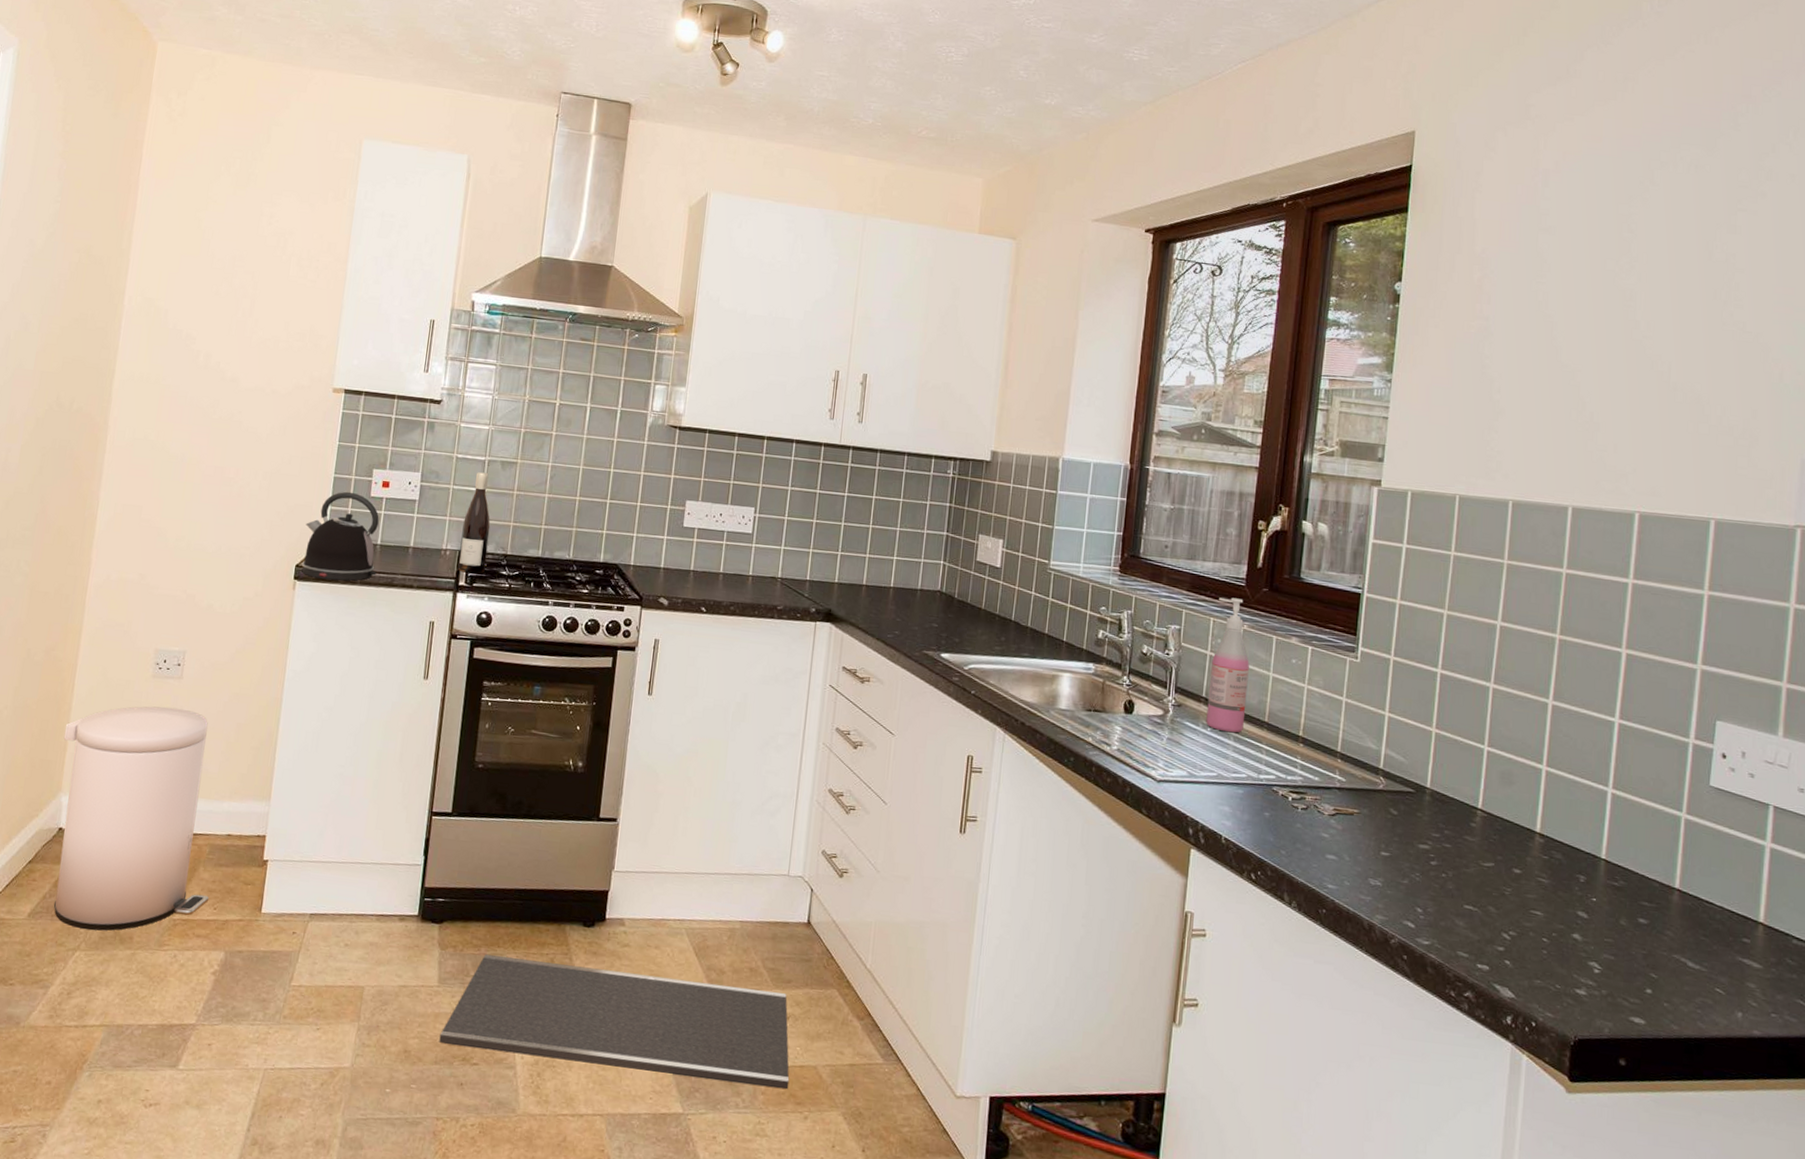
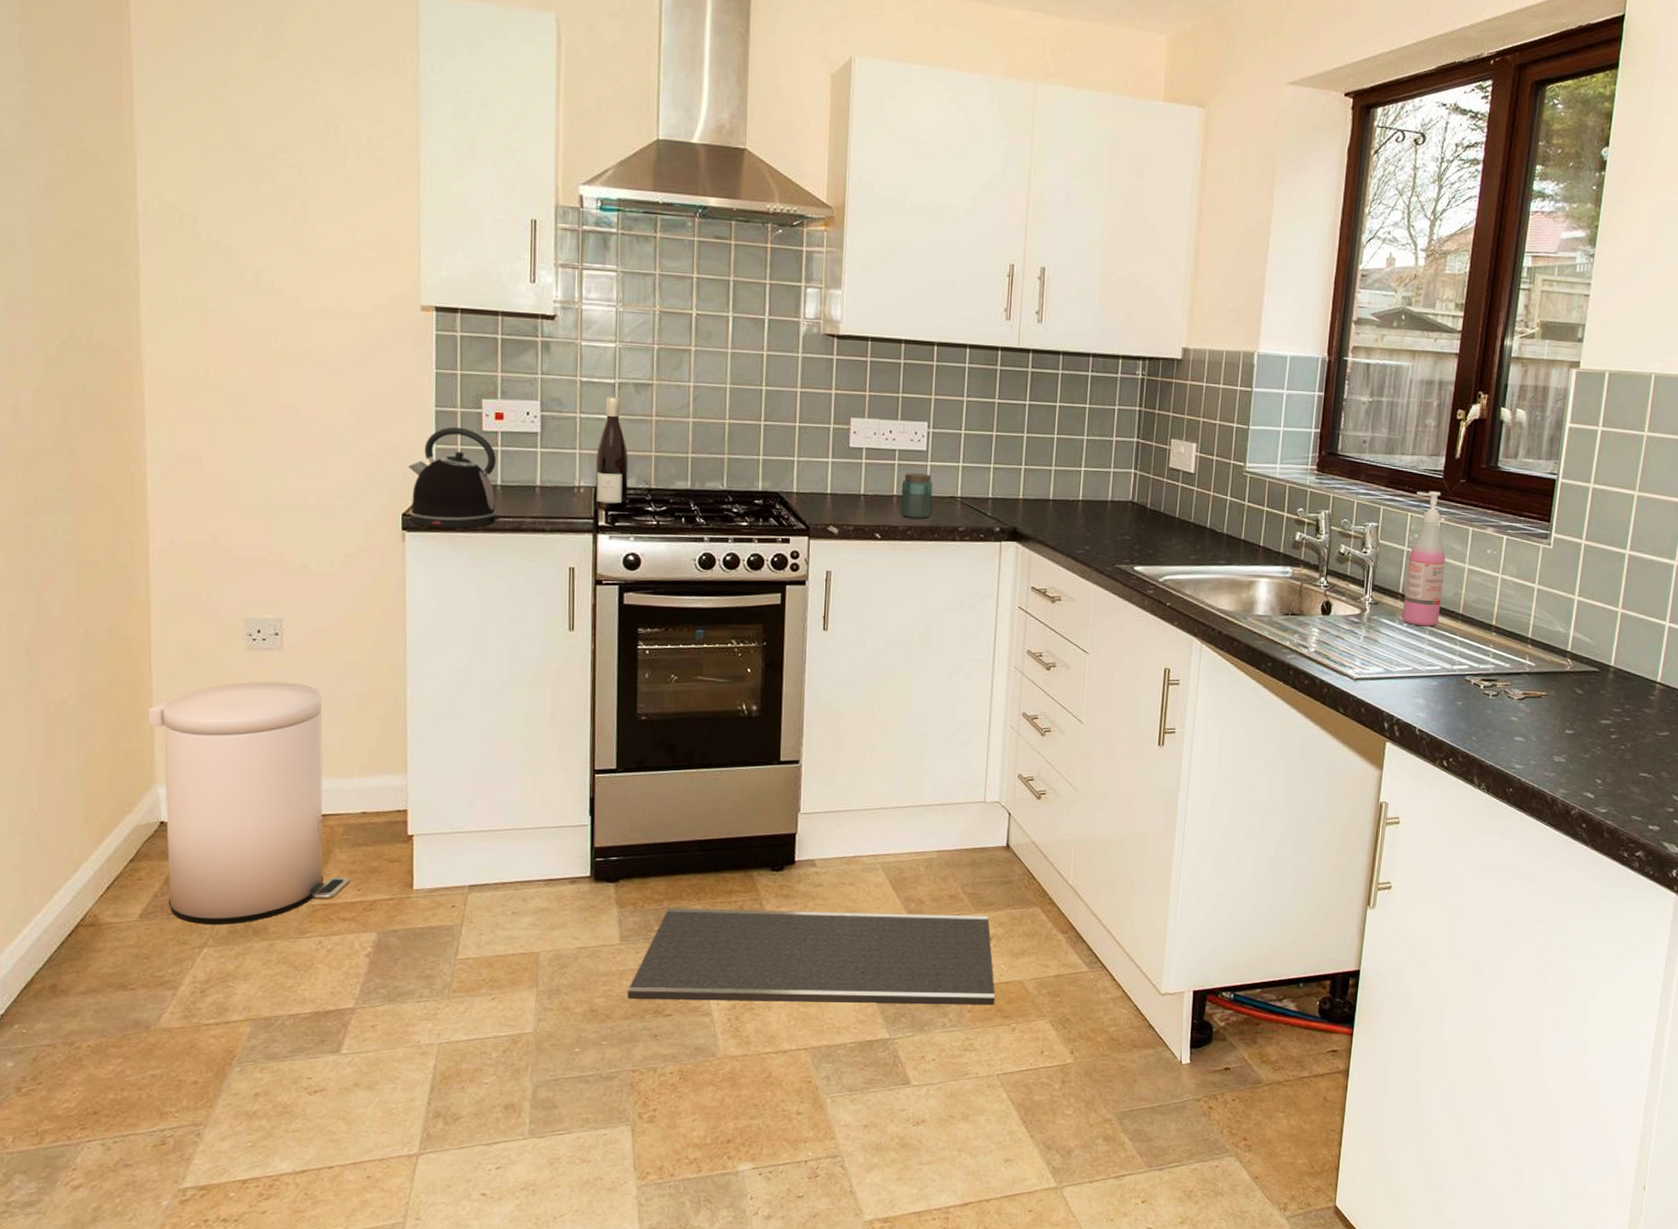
peanut butter: none [725,553,757,597] -> present [900,473,933,520]

